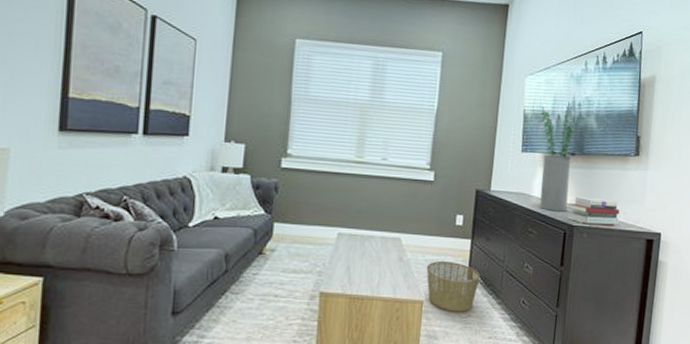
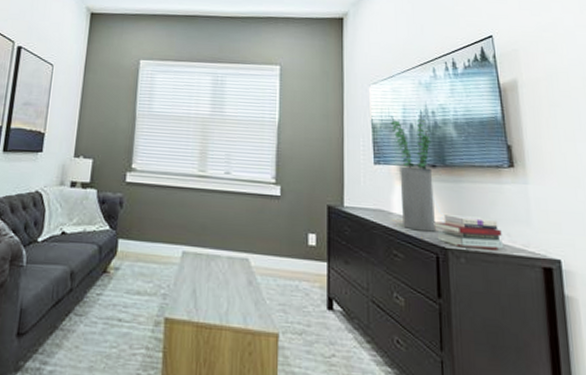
basket: present [426,260,480,312] -> none [279,286,342,350]

